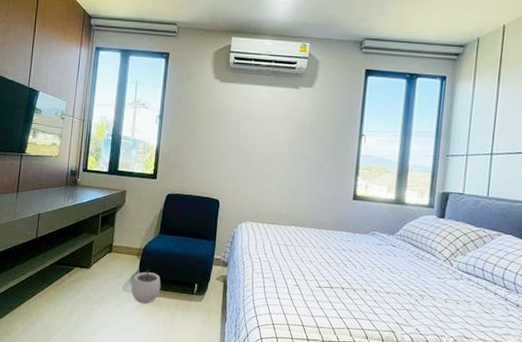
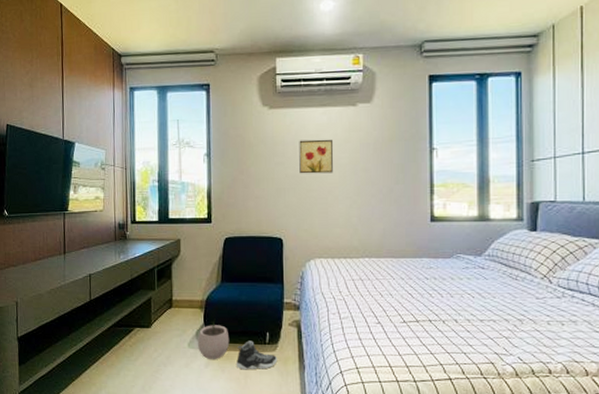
sneaker: none [165,289,203,317] -> present [236,340,278,370]
wall art: none [241,113,275,147] -> present [299,139,334,174]

